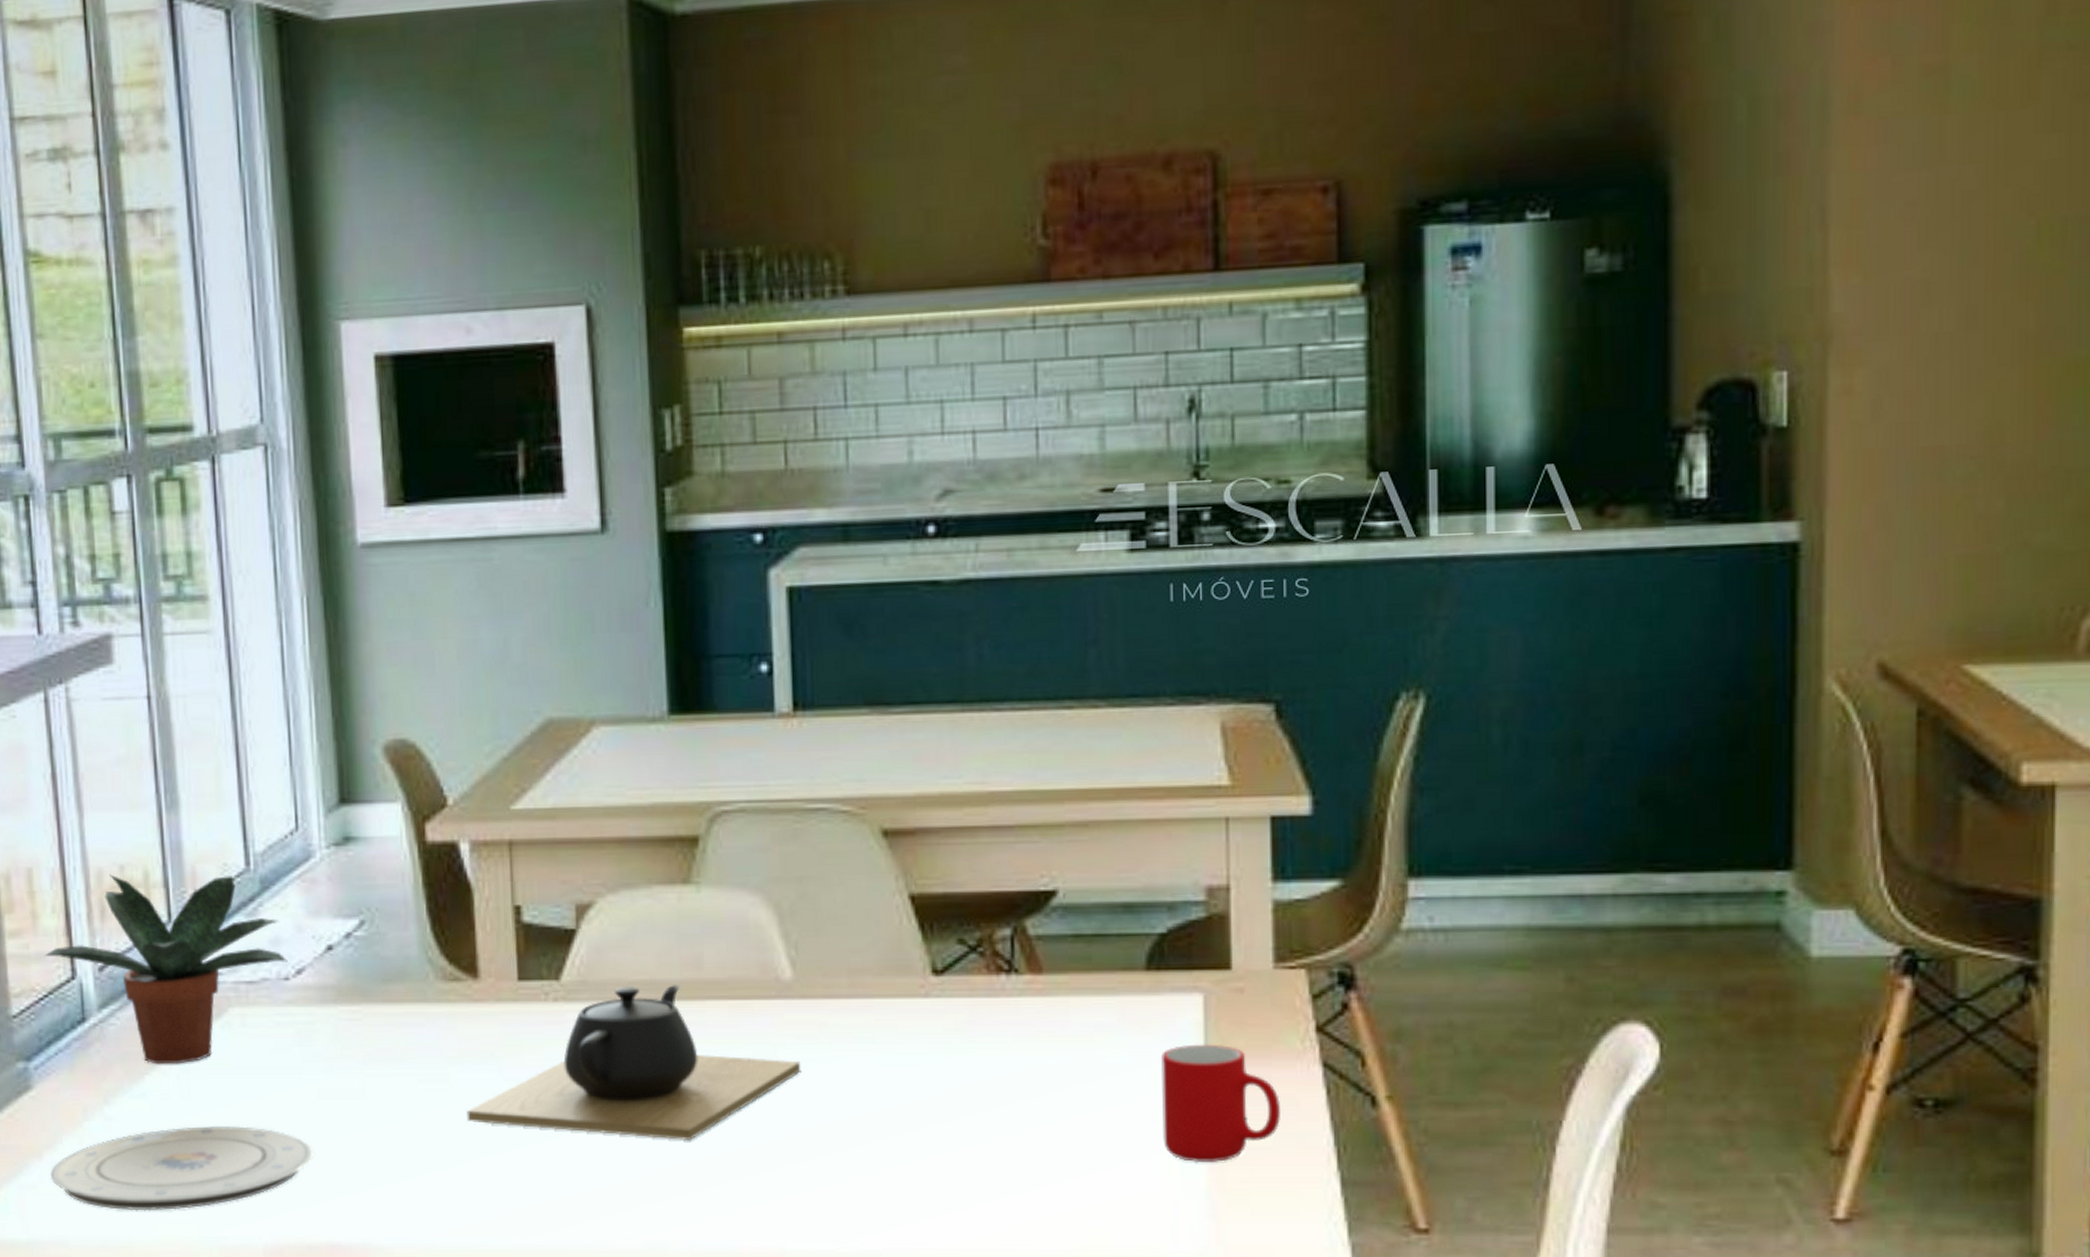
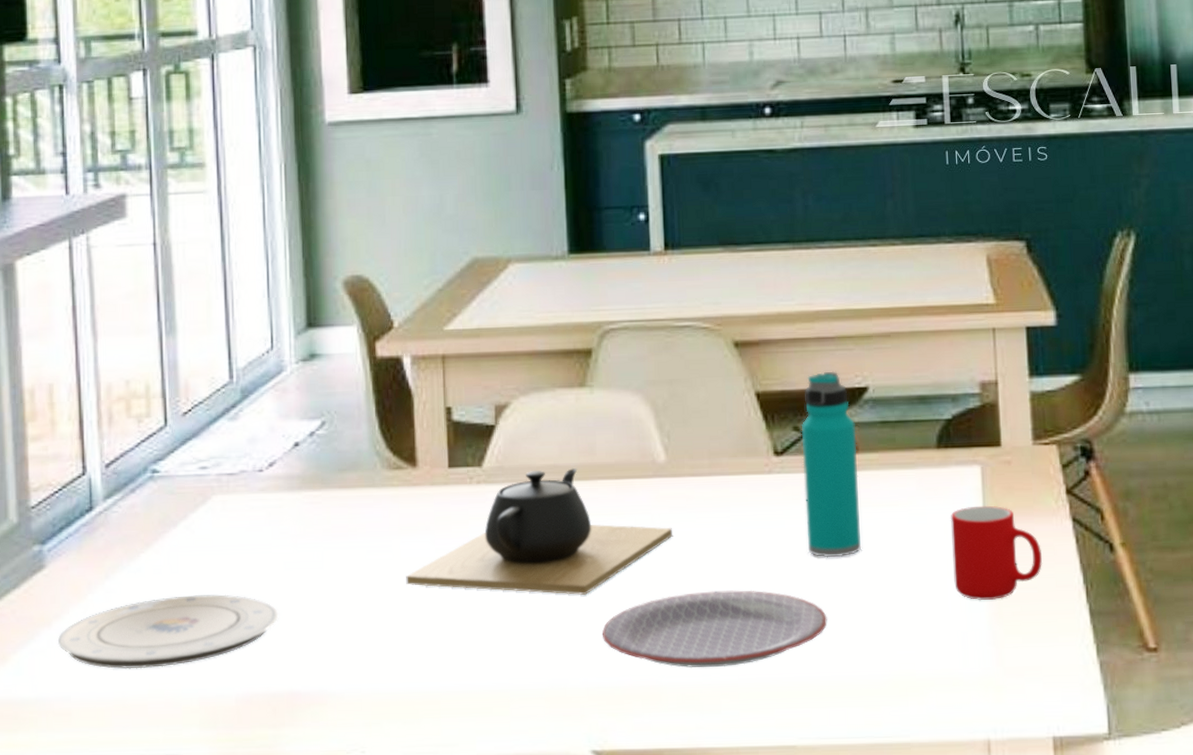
potted plant: present [44,874,288,1065] -> none [60,387,262,545]
plate: none [710,1140,997,1234] -> present [601,590,828,668]
water bottle: none [968,869,1044,1104] -> present [801,371,862,558]

